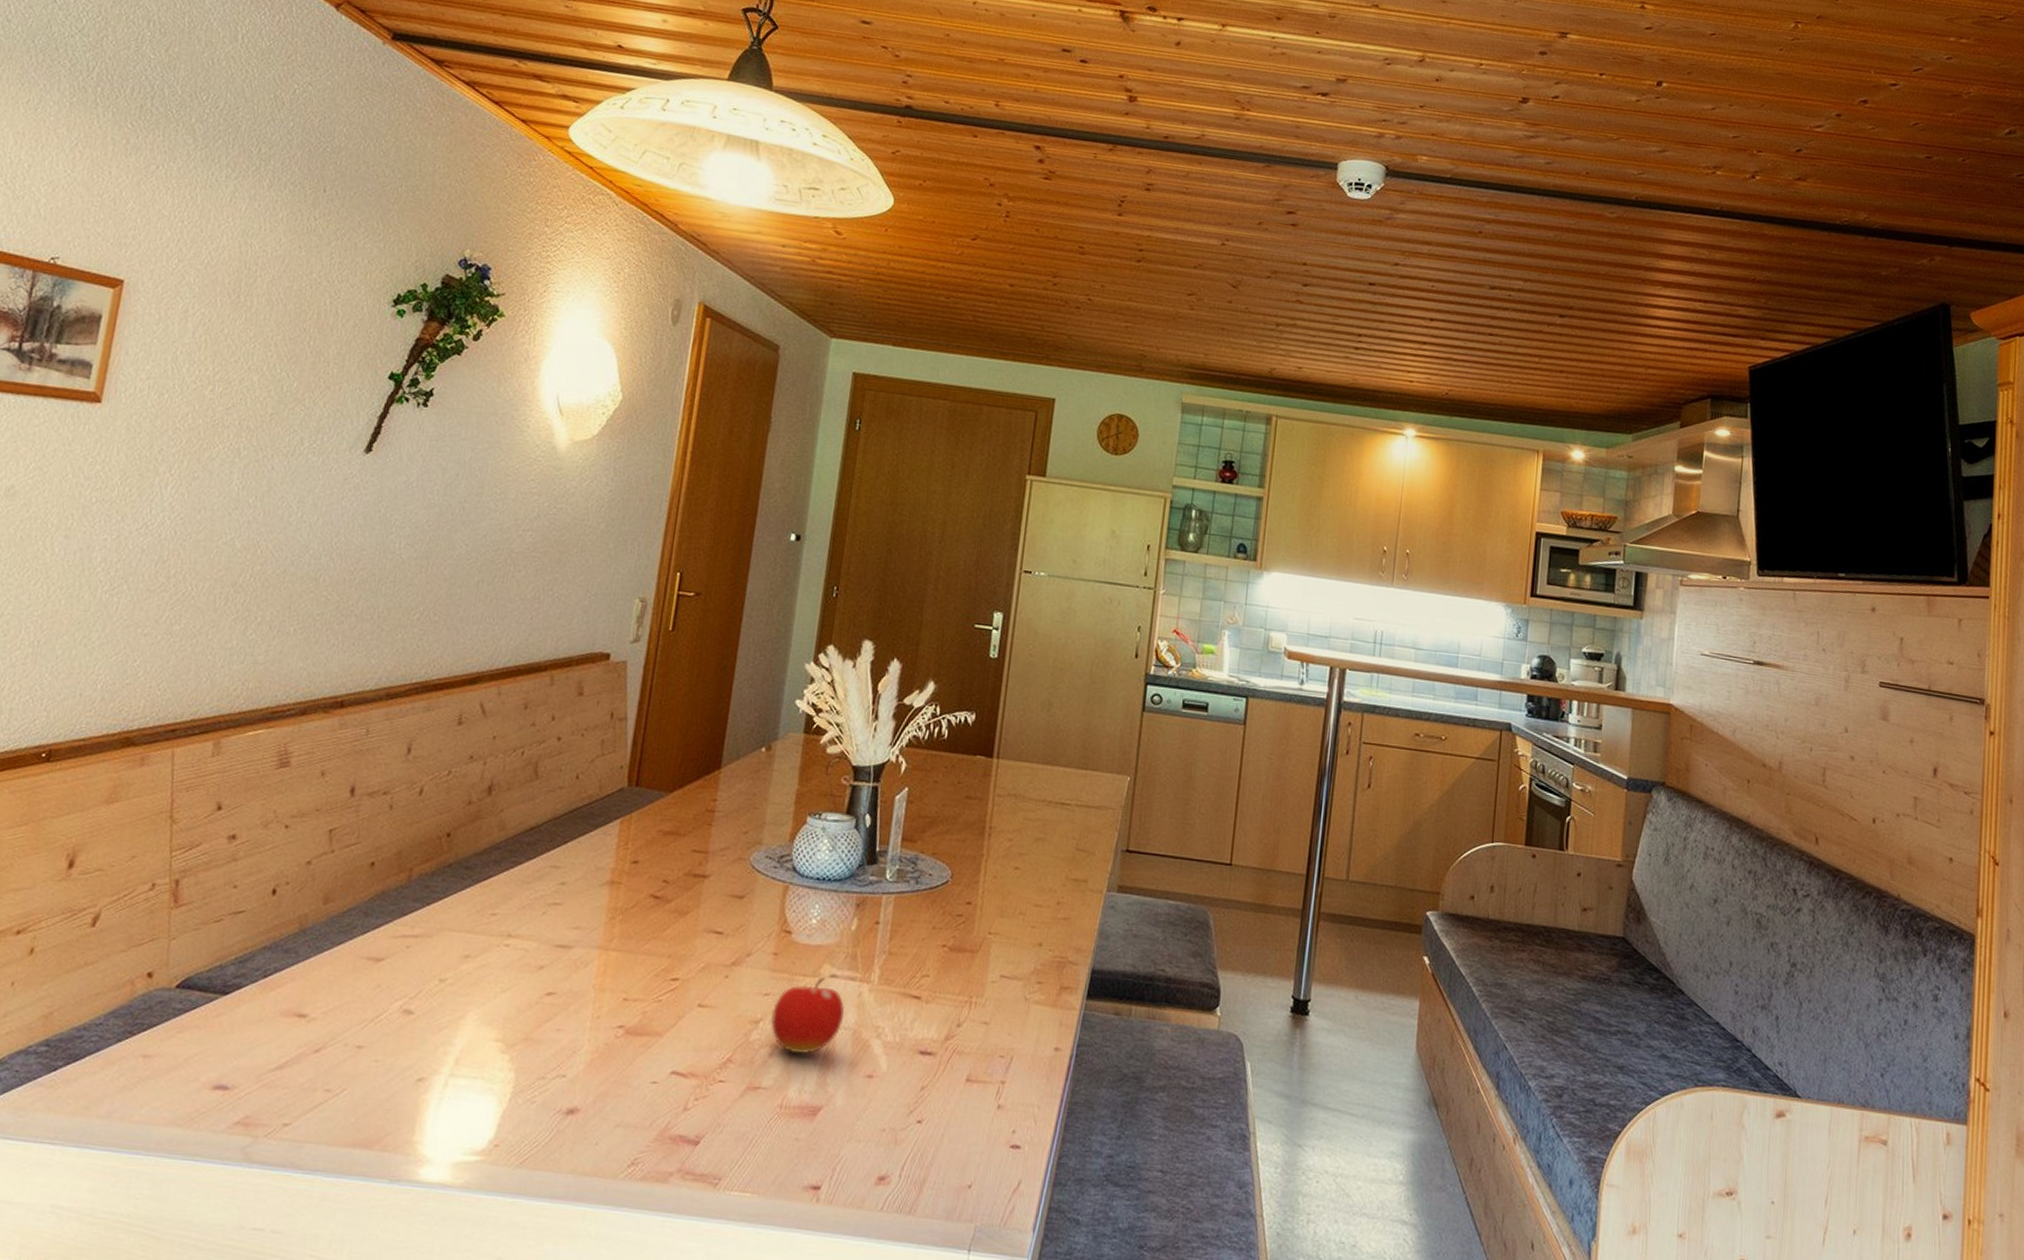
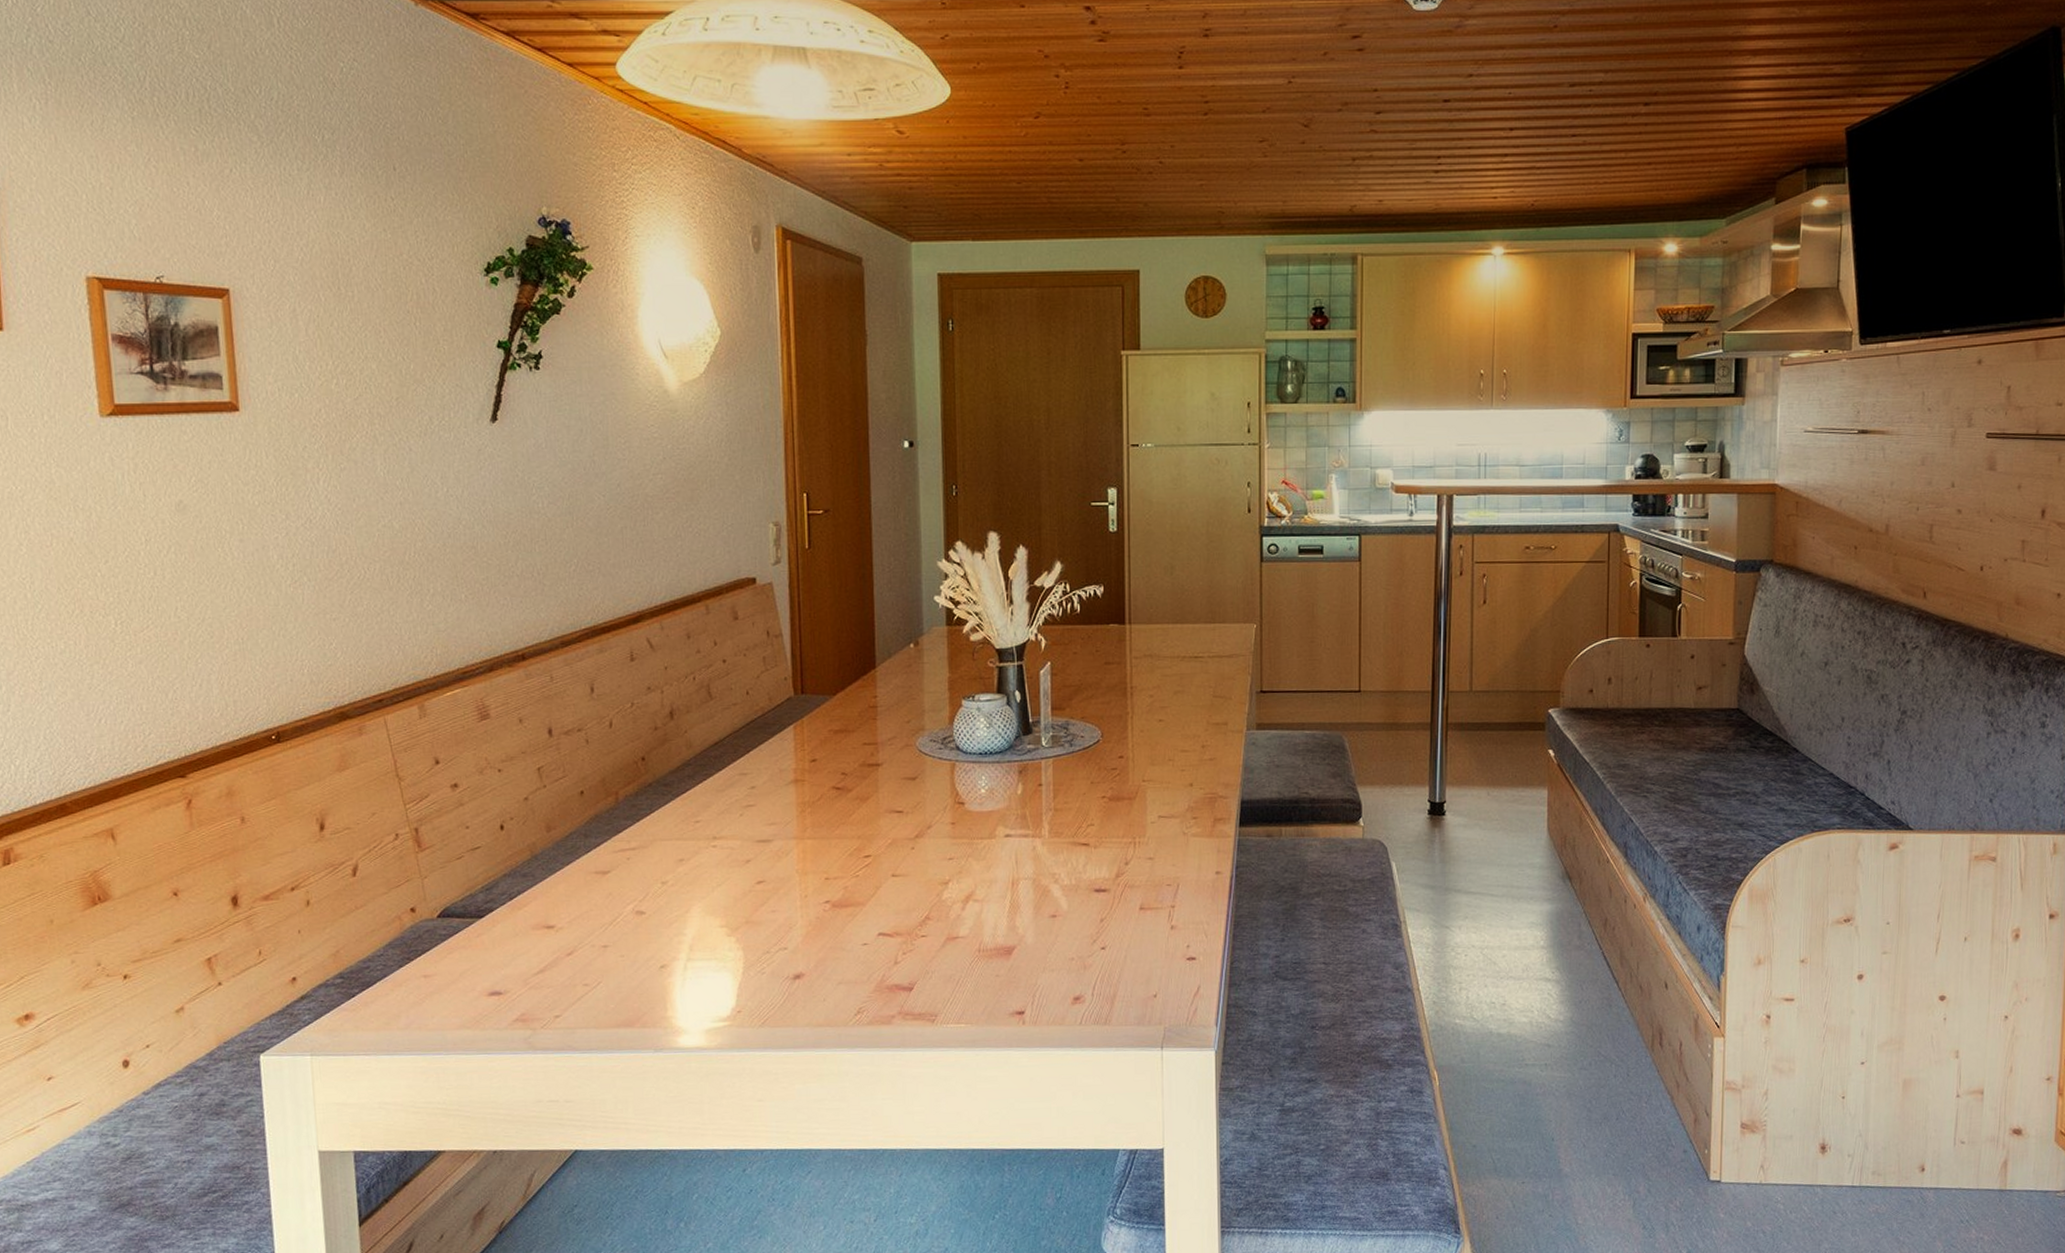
fruit: present [771,977,844,1055] -> none [958,838,1022,906]

